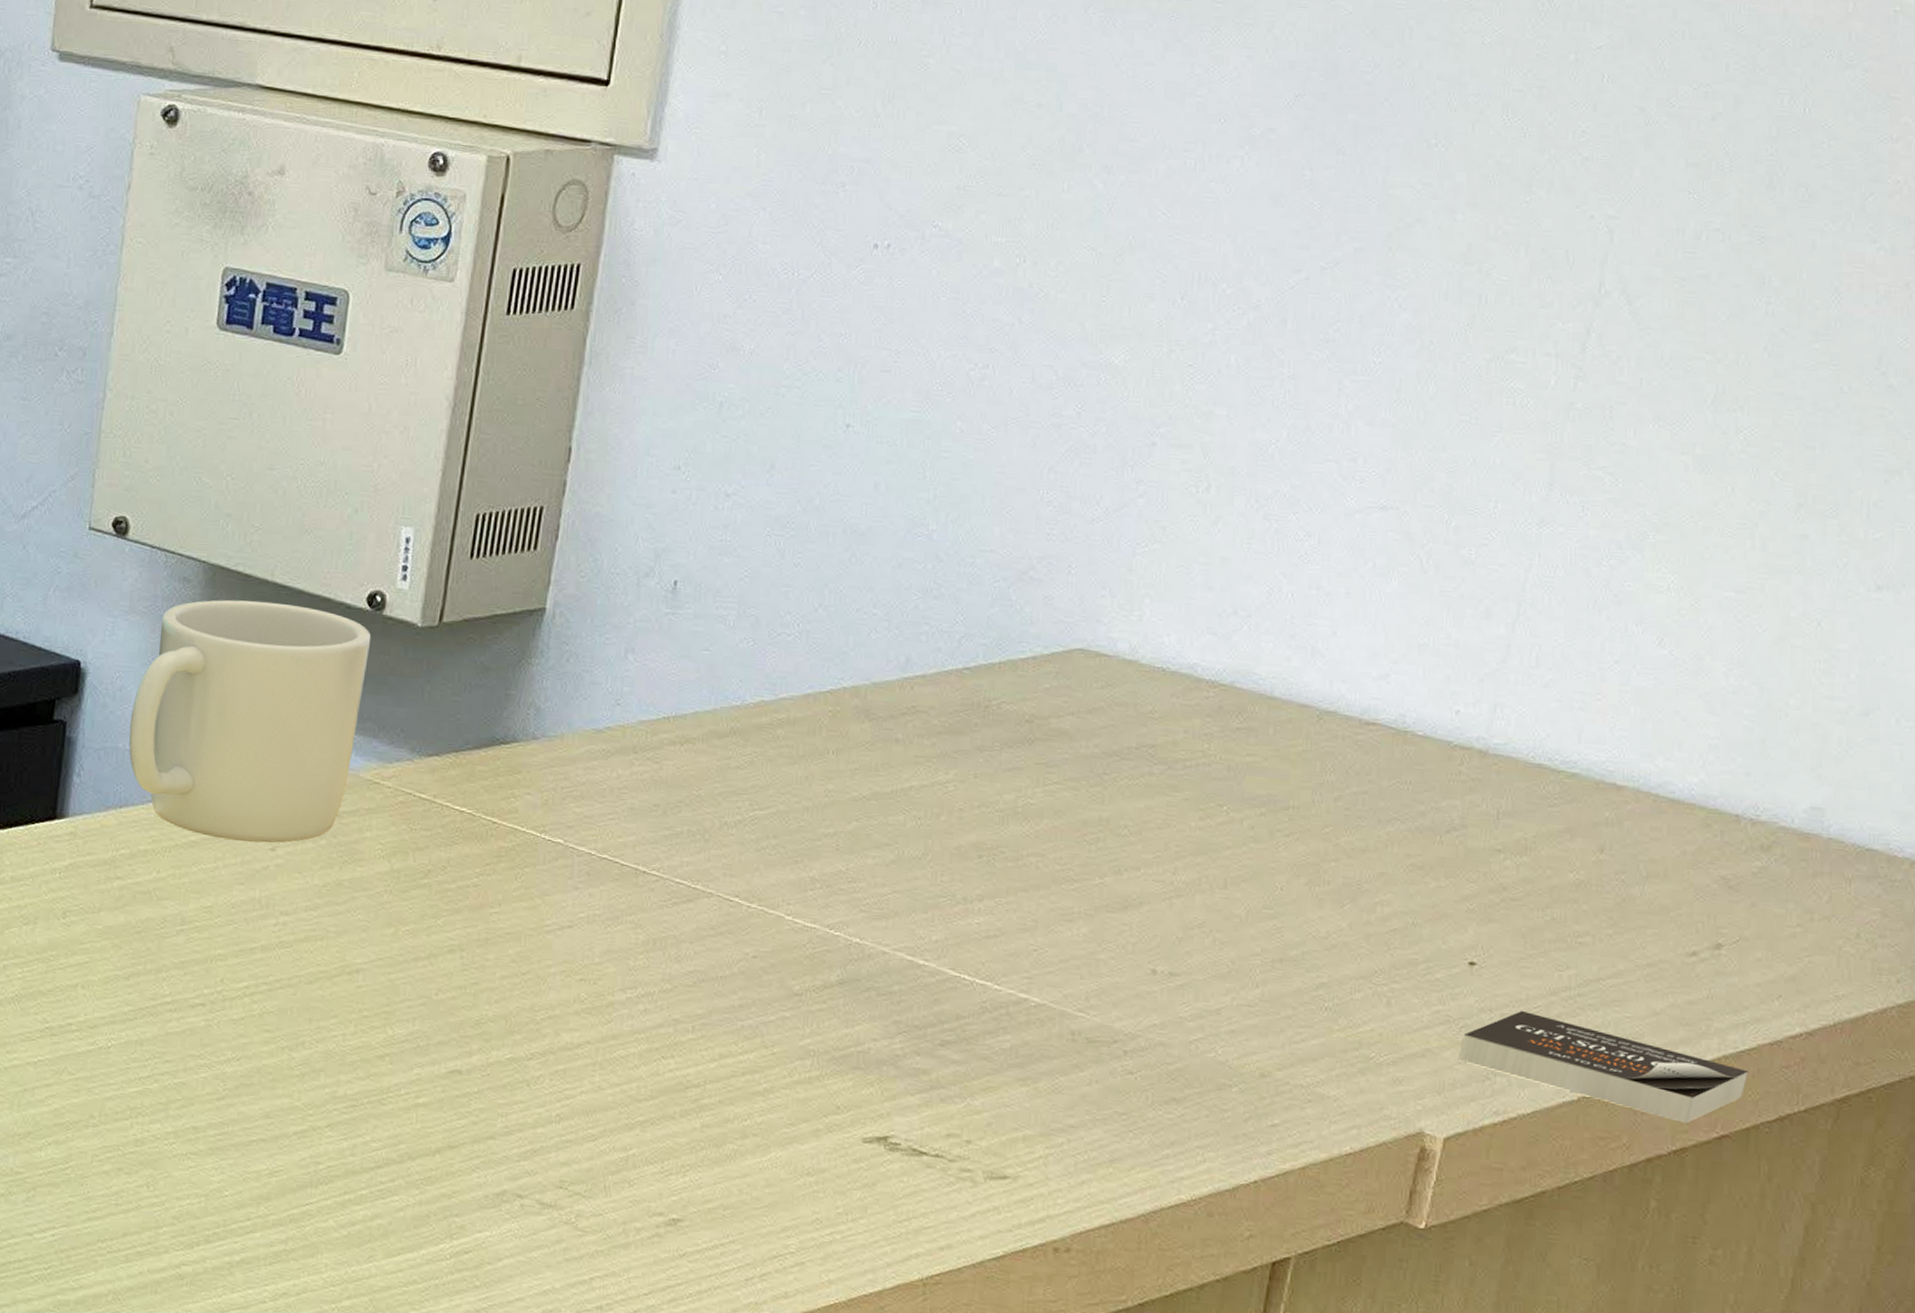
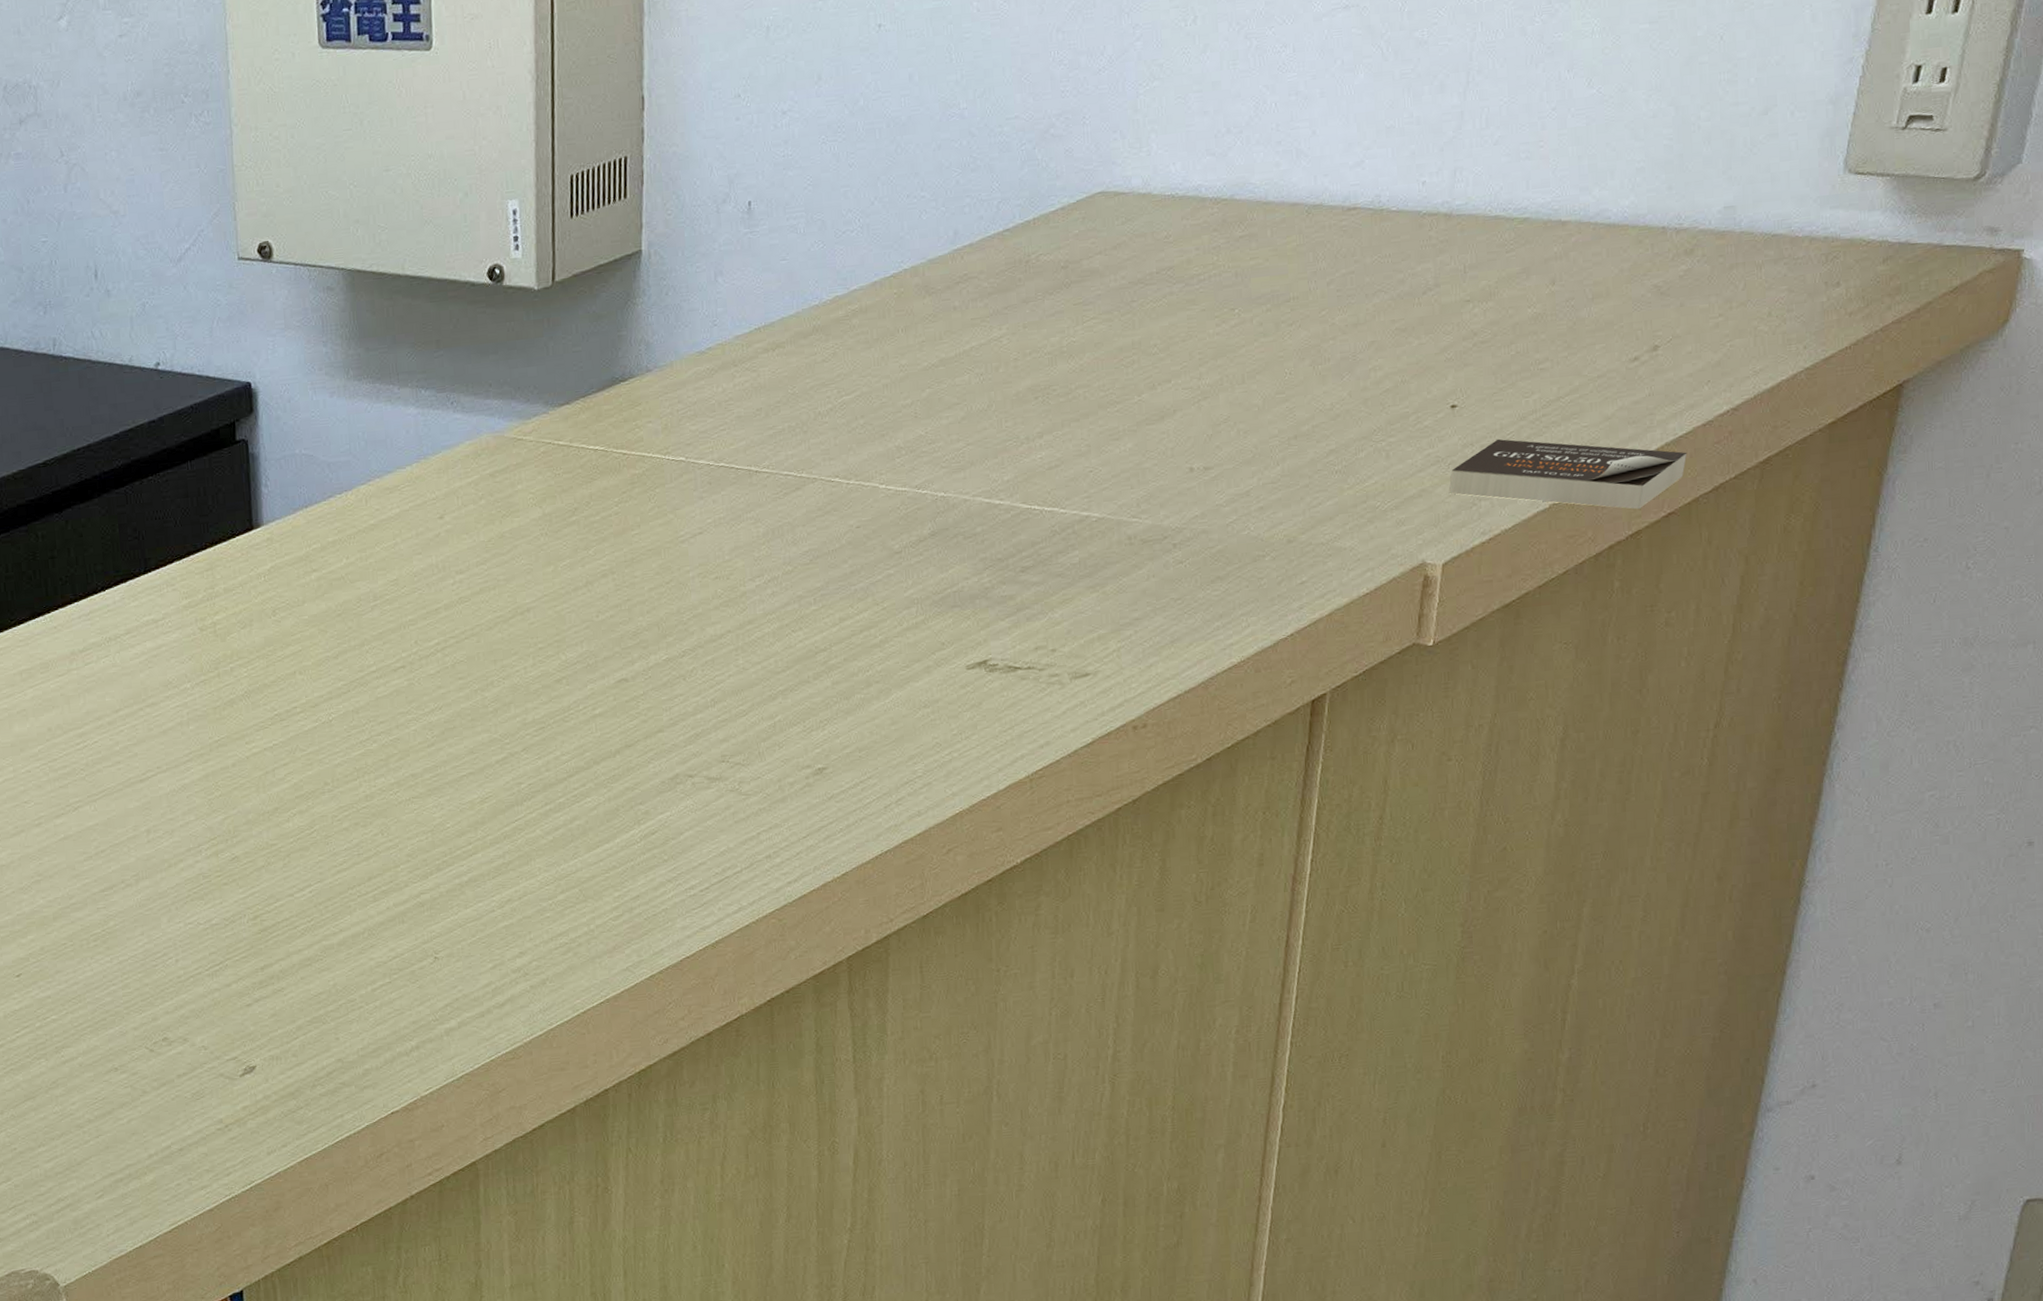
mug: present [129,599,371,843] -> none [301,292,497,518]

